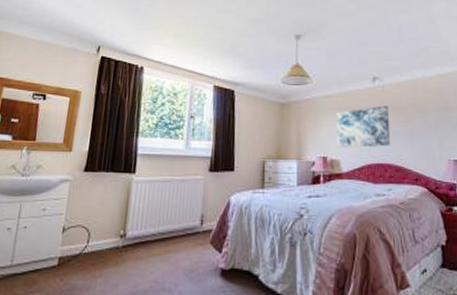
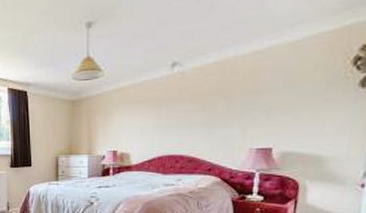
wall art: present [336,106,391,148] -> none [127,94,187,141]

